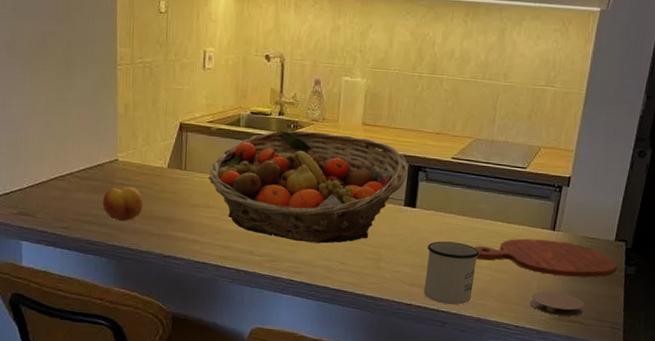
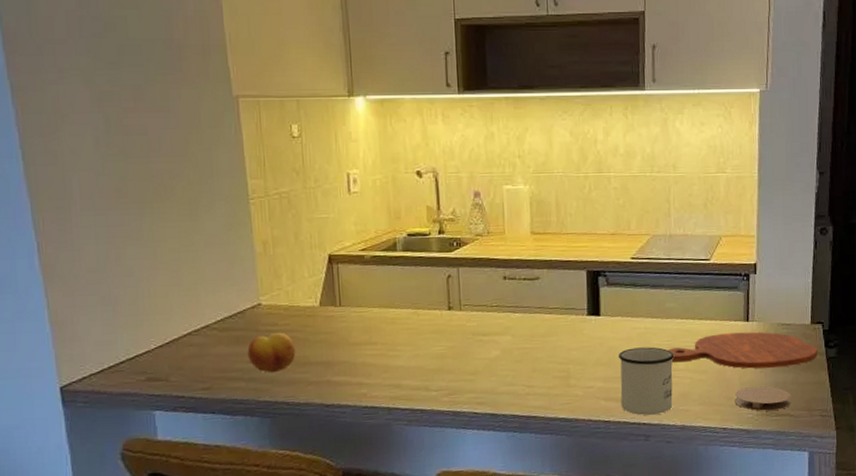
fruit basket: present [208,130,408,244] -> none [368,247,587,369]

